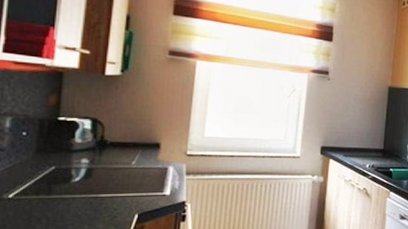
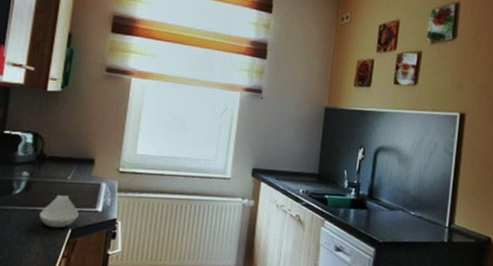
spoon rest: none [102,181,145,214] -> present [39,195,79,228]

